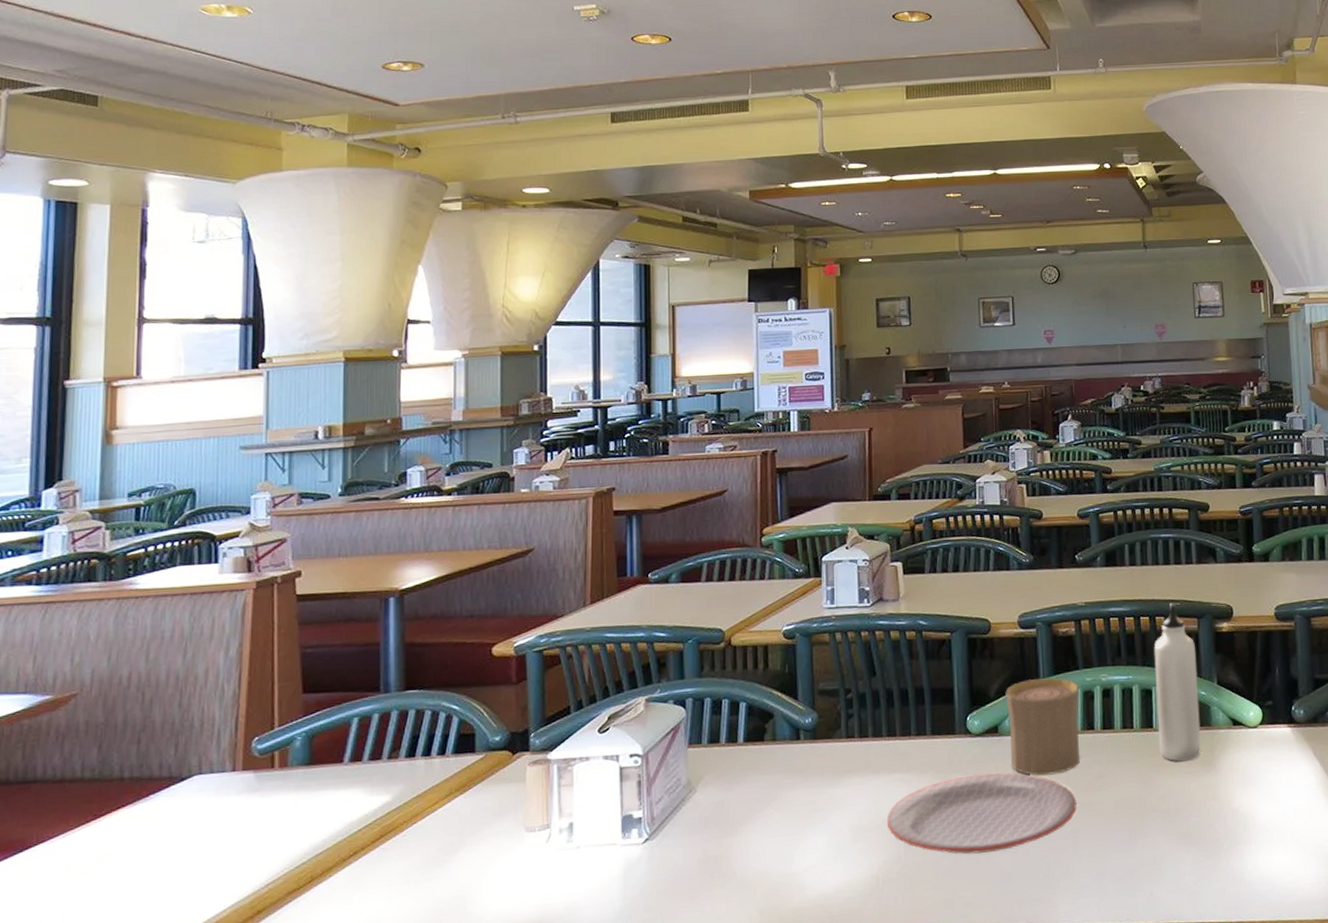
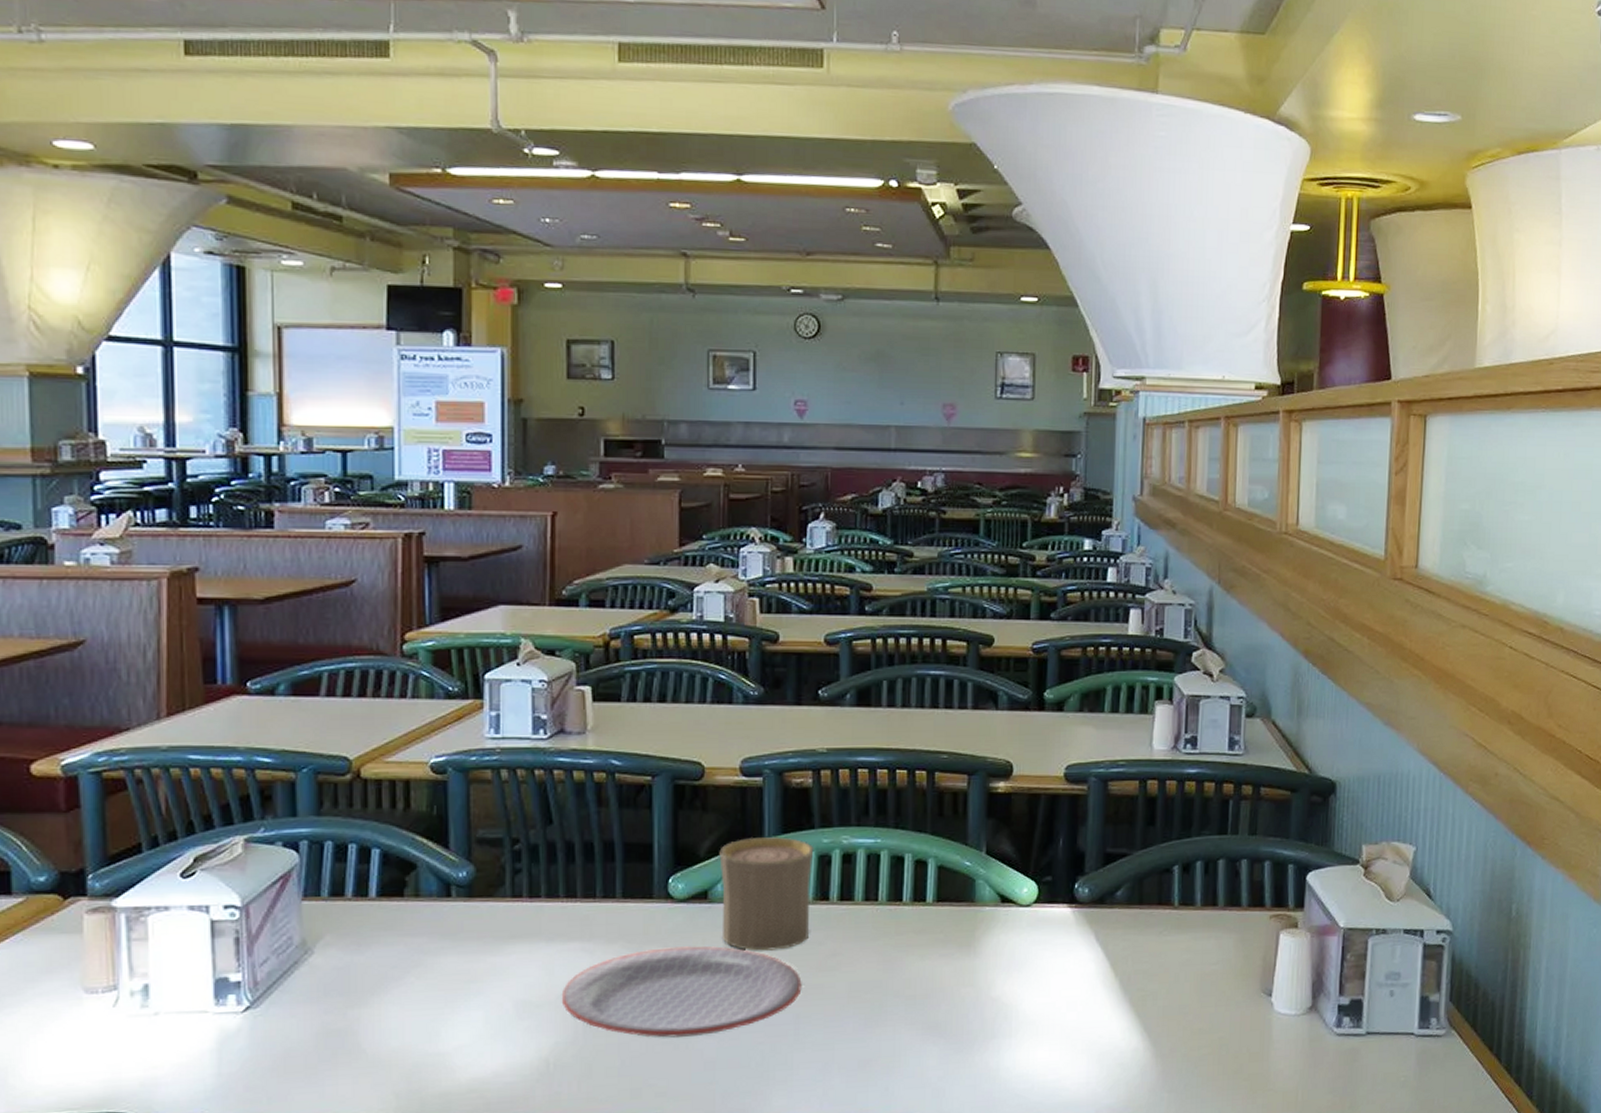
water bottle: present [1154,603,1201,762] -> none [908,755,963,942]

